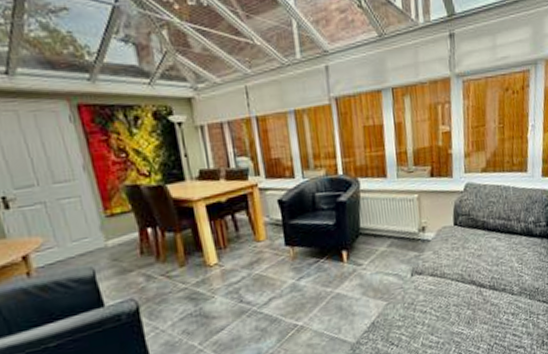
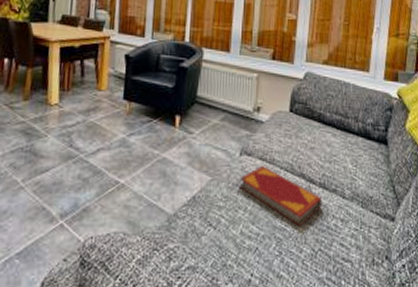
hardback book: none [414,281,493,328] -> present [239,166,321,227]

